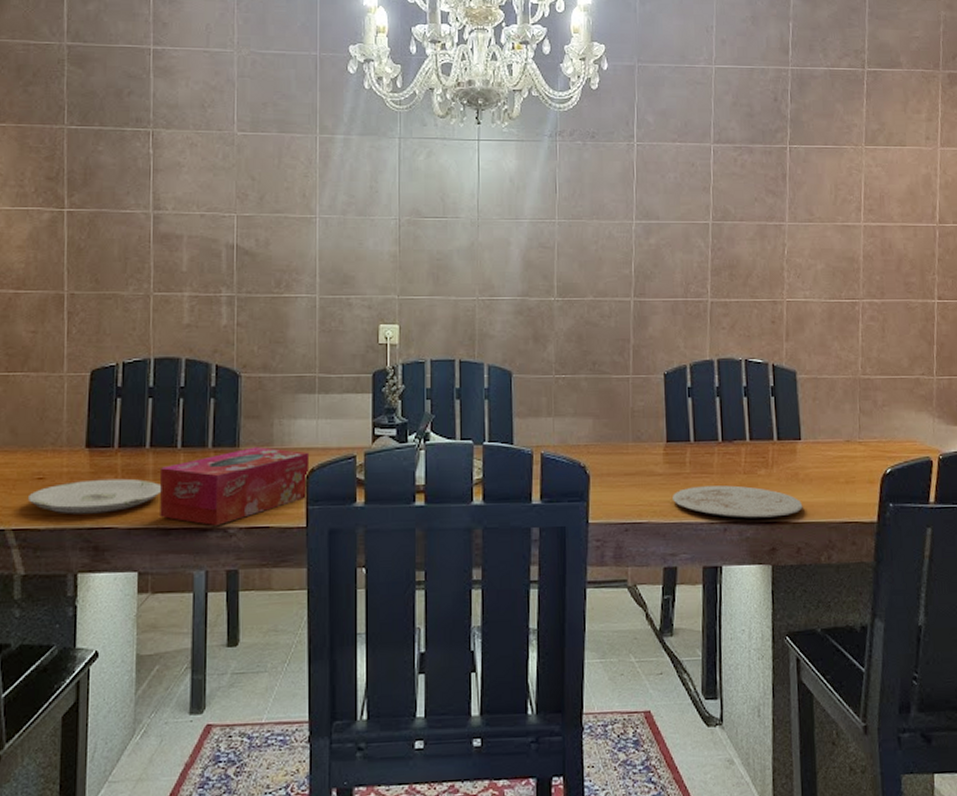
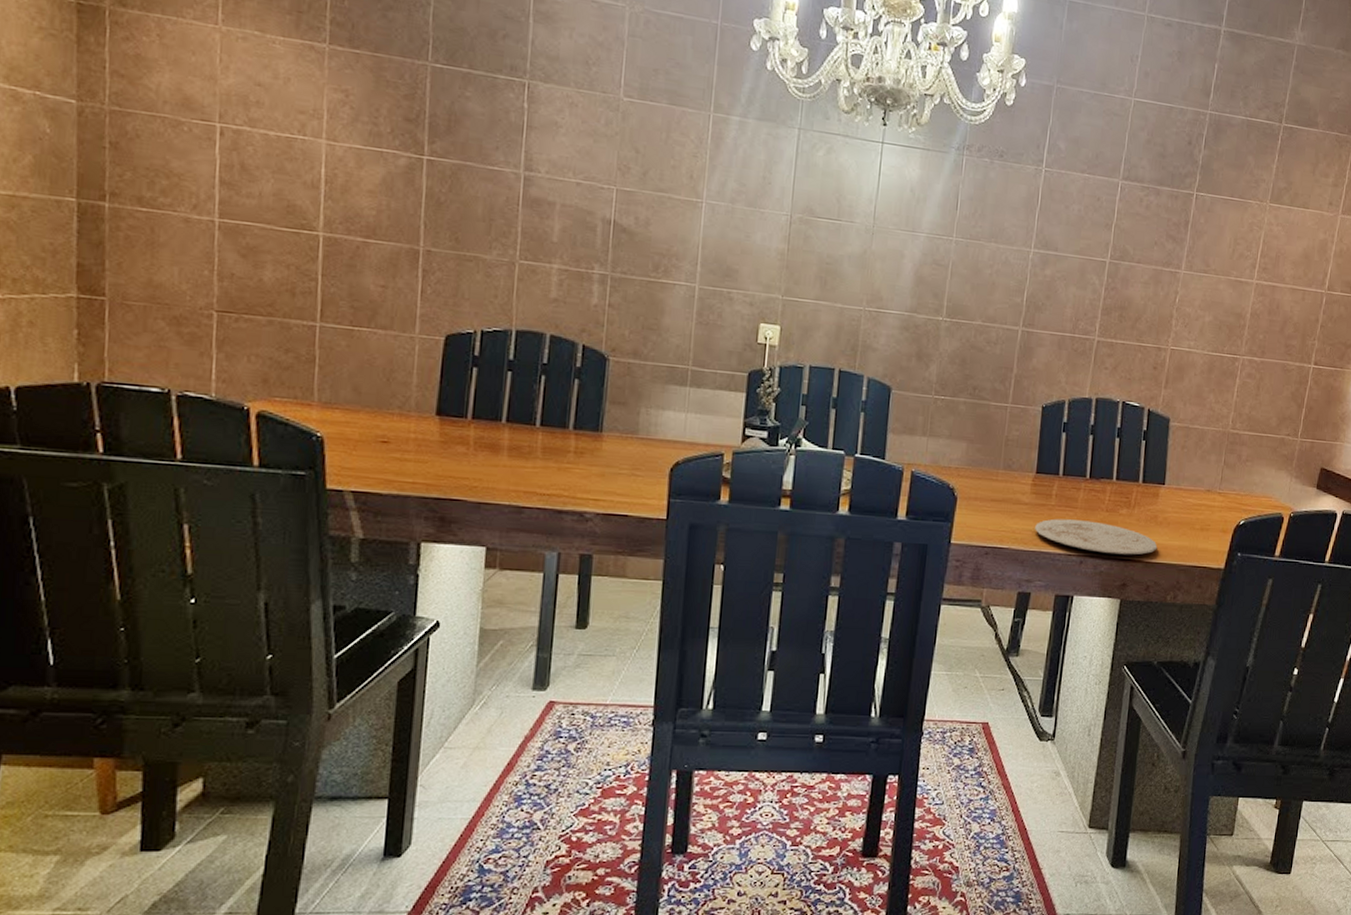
plate: present [28,478,162,514] -> none [370,449,517,484]
tissue box: present [160,447,310,527] -> none [513,434,676,510]

